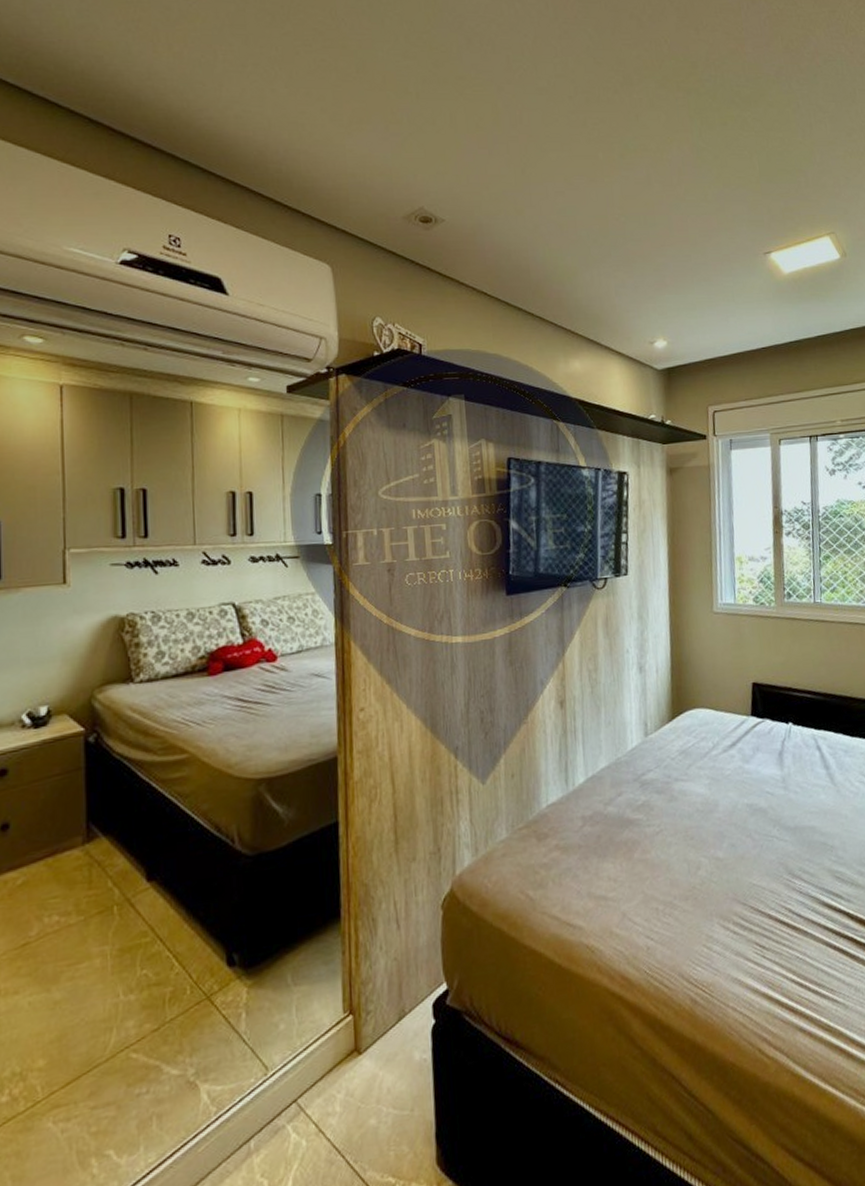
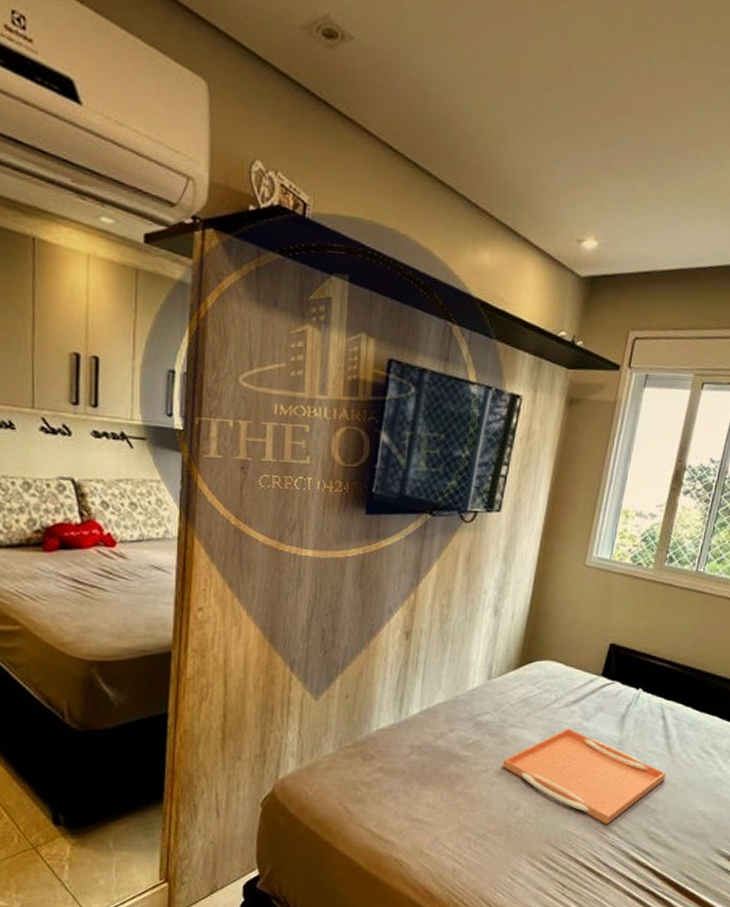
serving tray: none [674,773,836,871] -> present [502,728,667,825]

